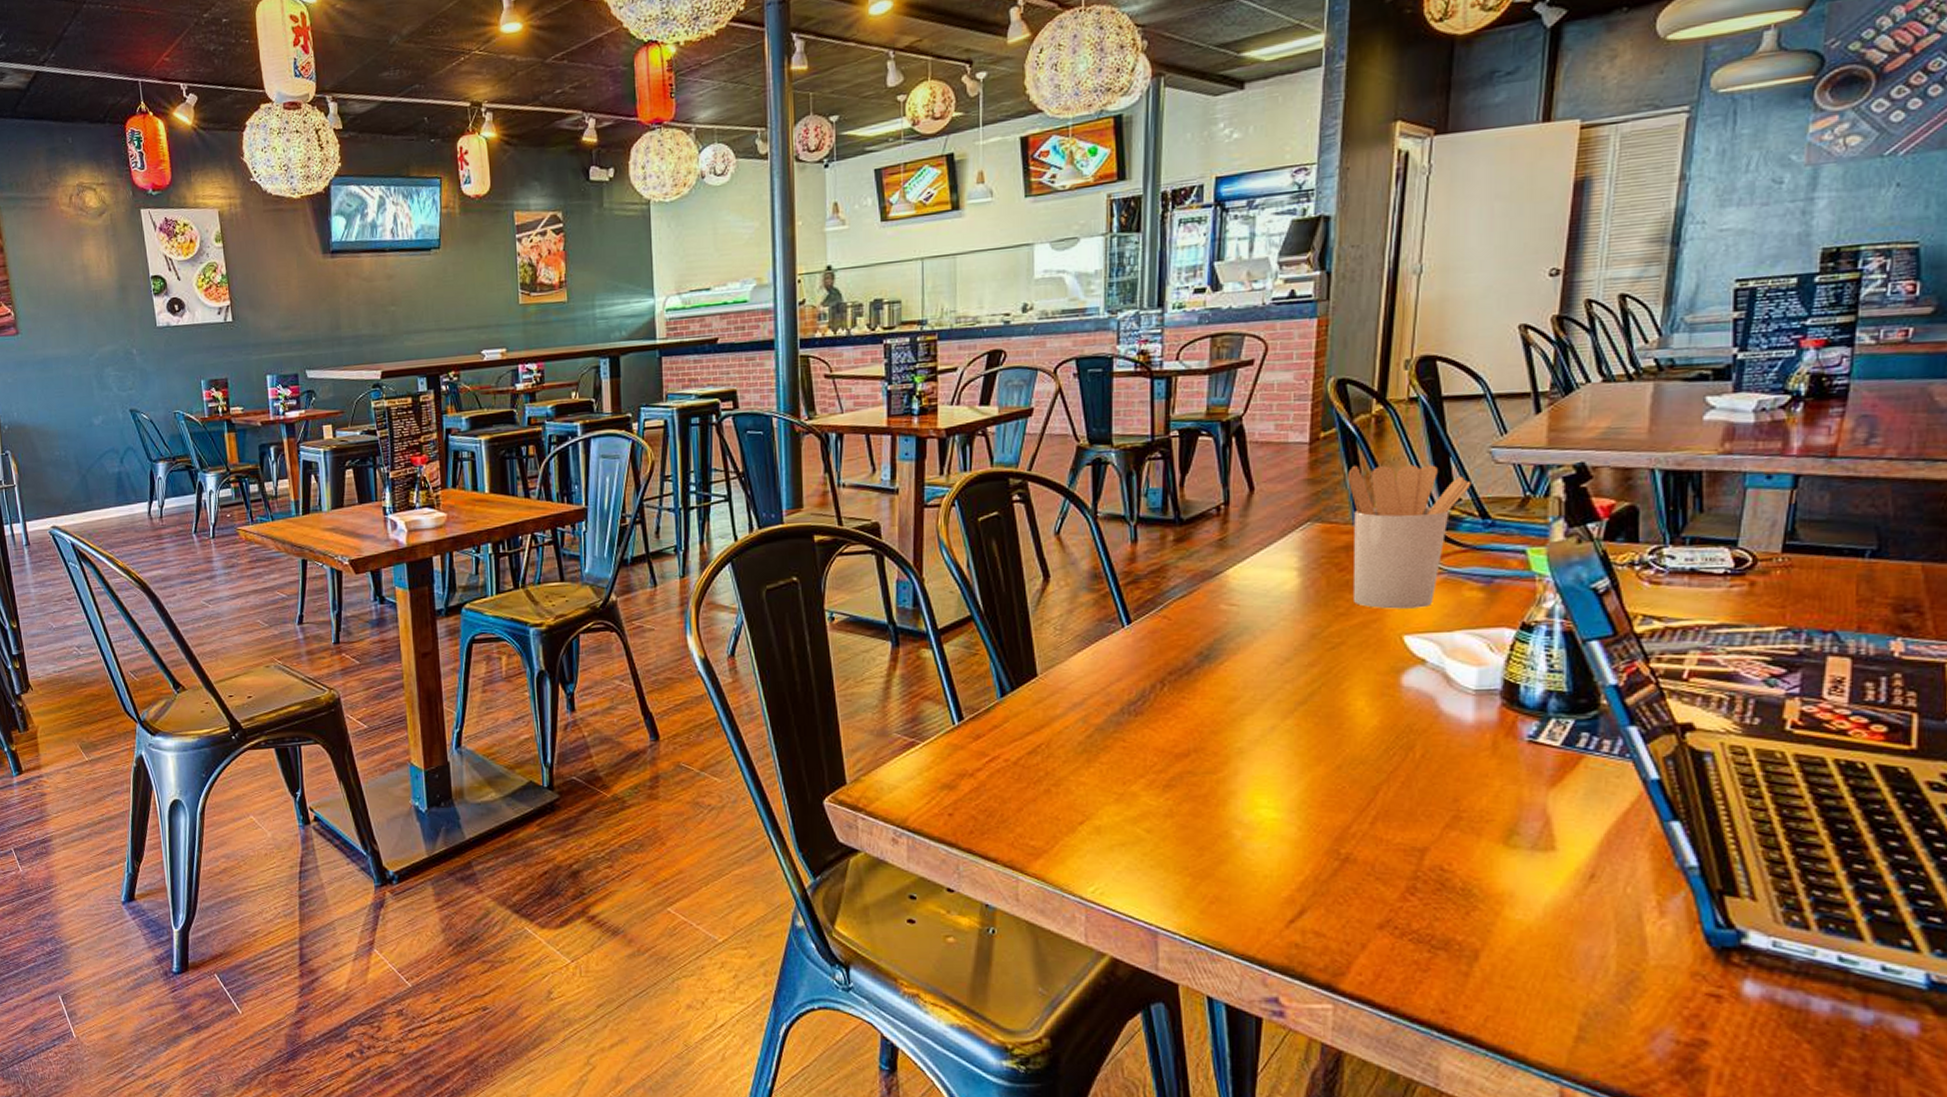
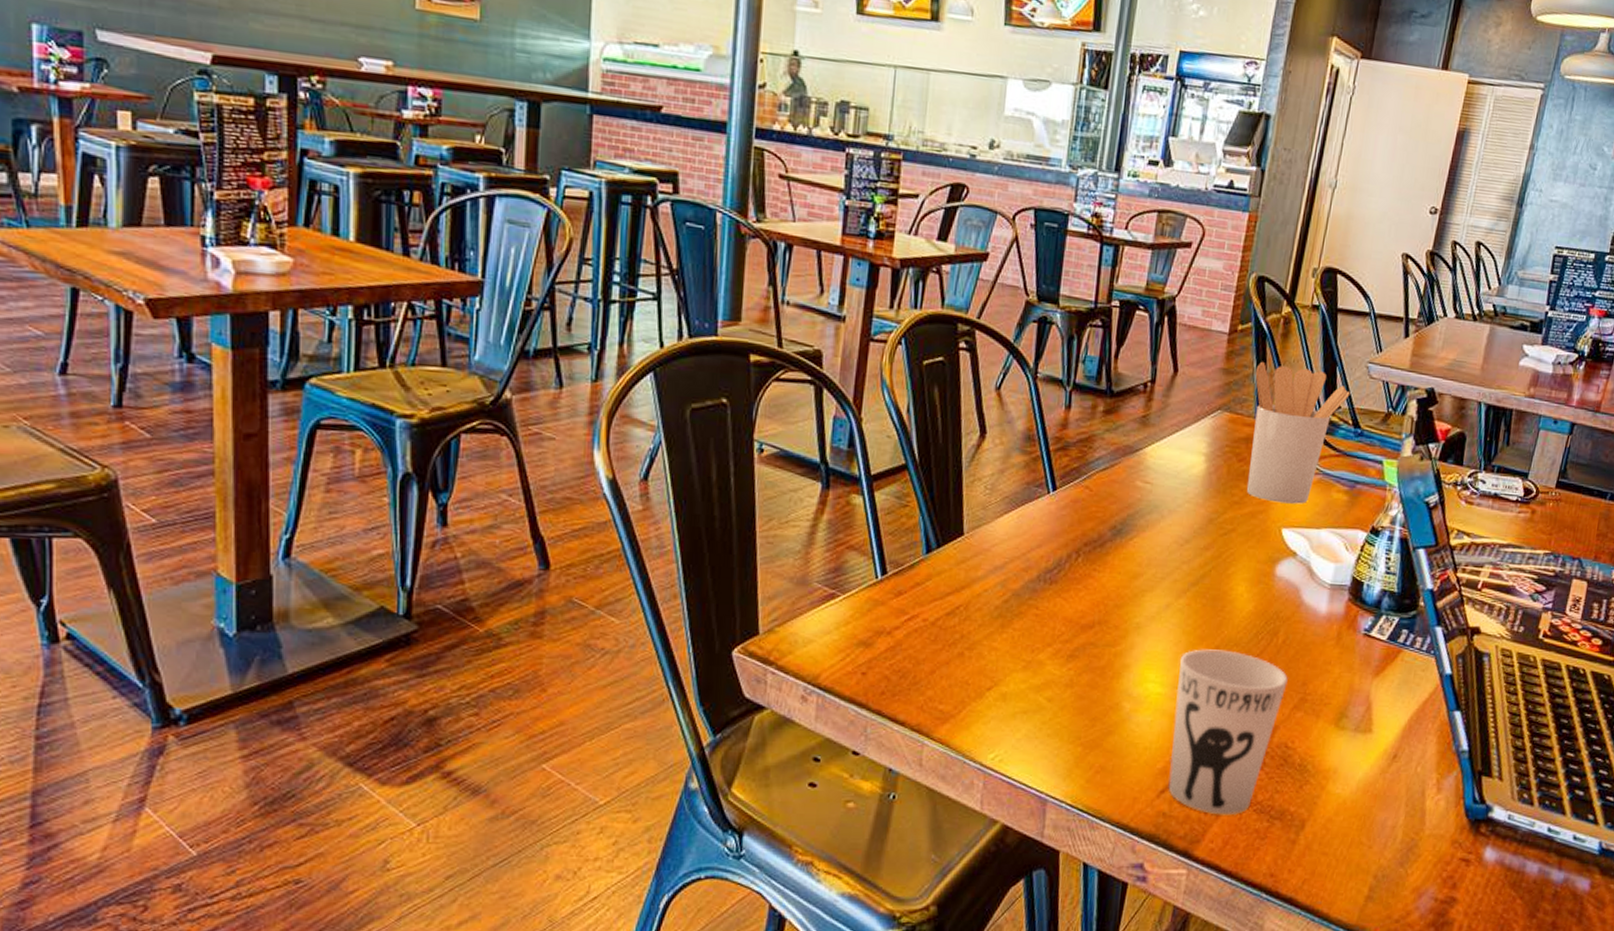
cup: none [1294,769,1434,946] -> present [1168,649,1288,816]

